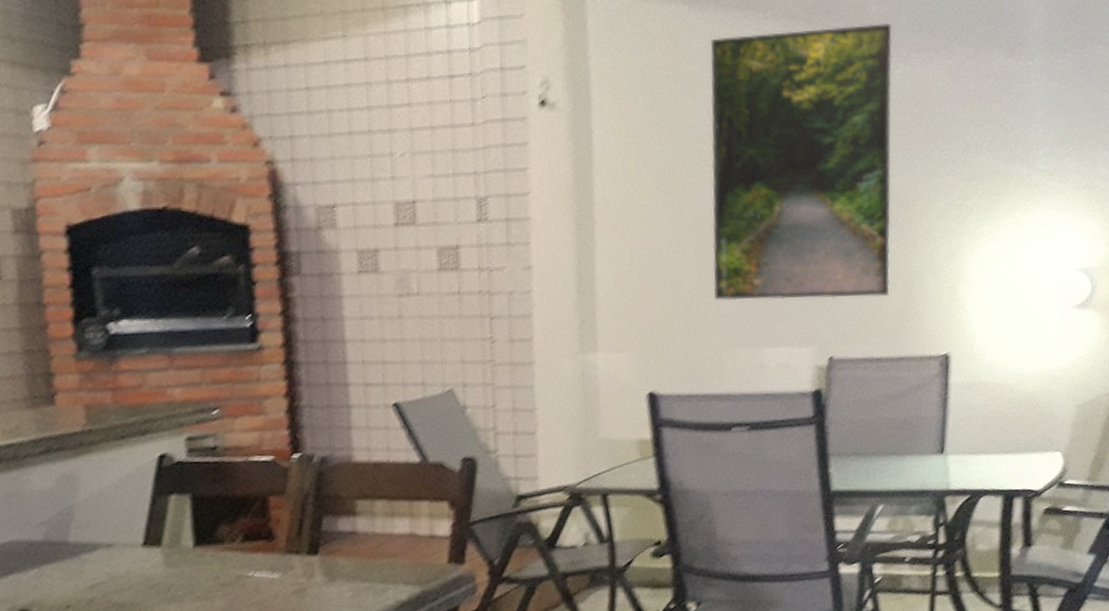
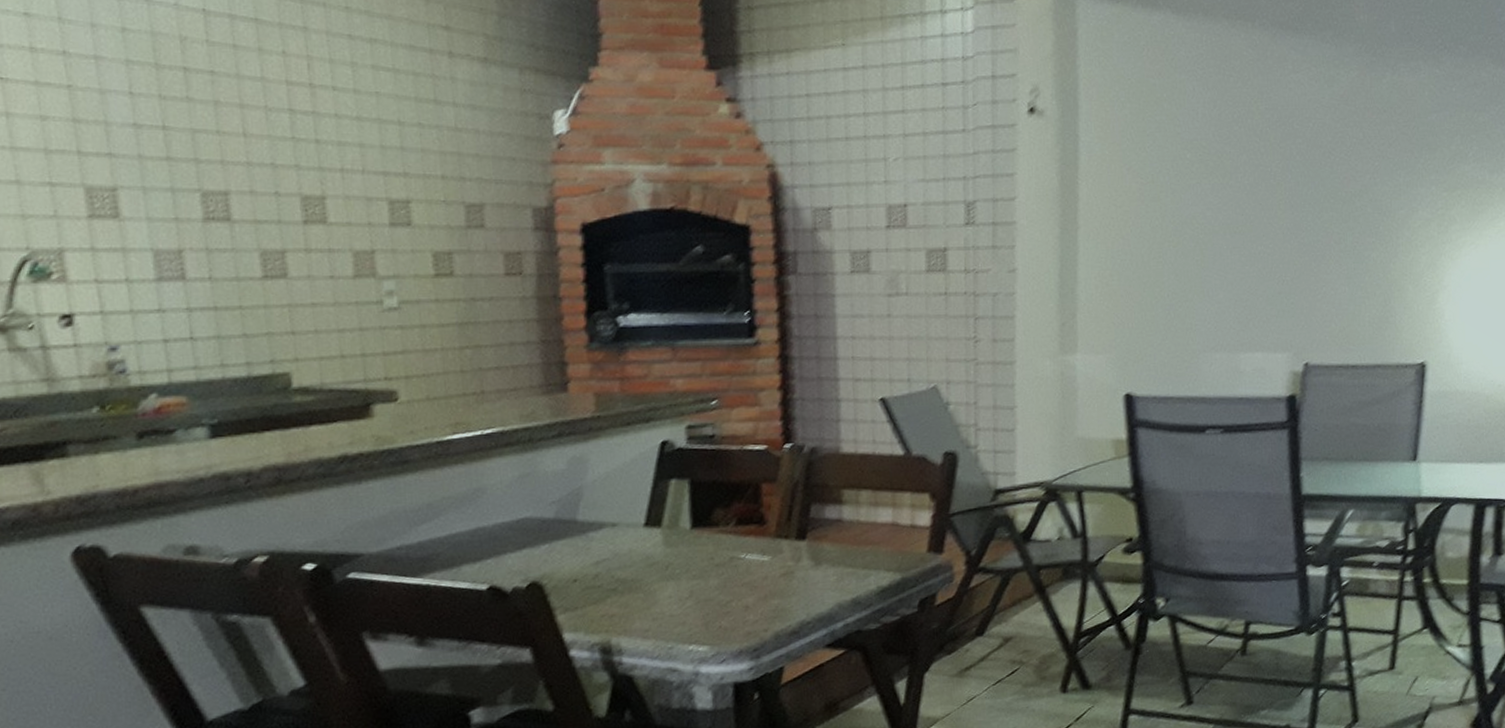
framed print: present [710,22,892,301] -> none [1192,31,1380,306]

